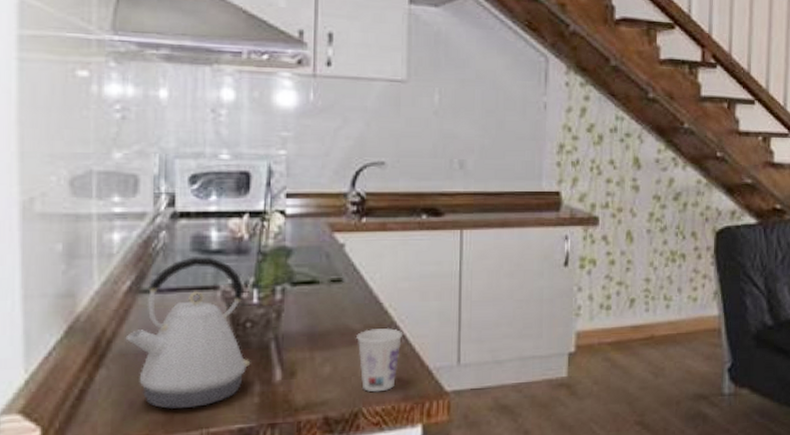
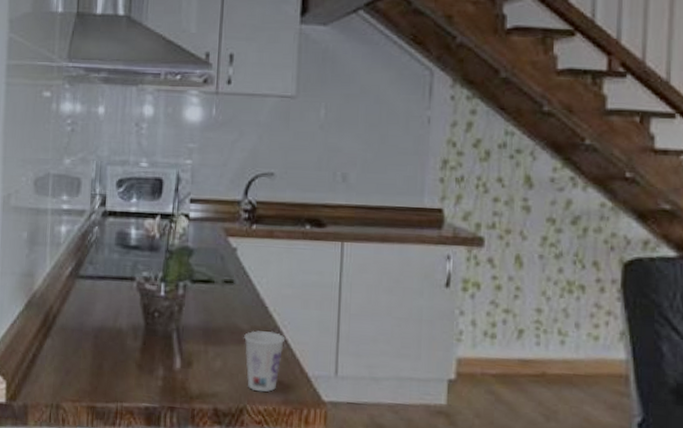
kettle: present [125,257,251,409] -> none [66,250,157,383]

